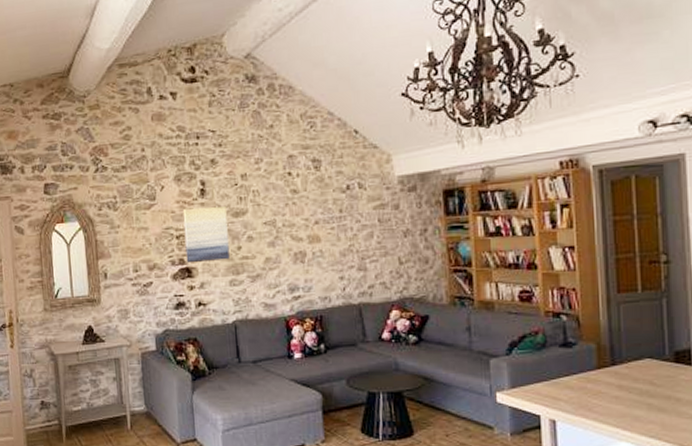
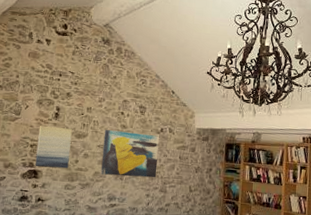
wall art: none [269,196,350,260] -> present [100,129,160,178]

